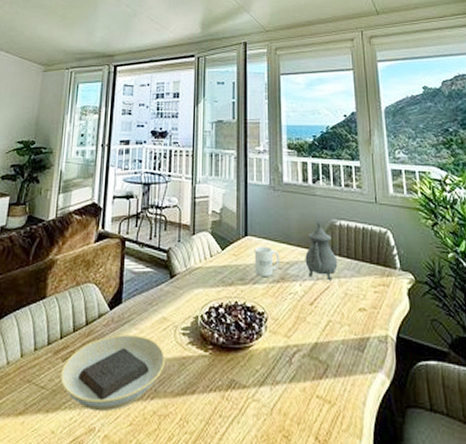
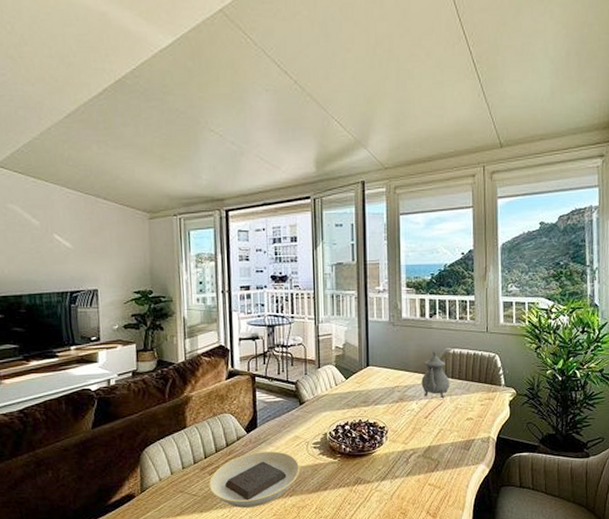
mug: present [254,246,280,276] -> none [375,374,398,398]

